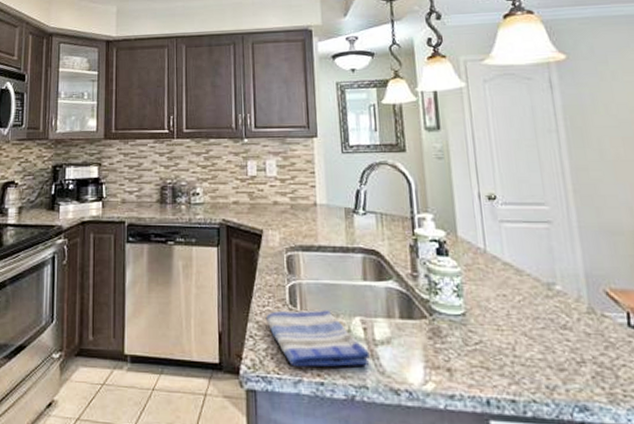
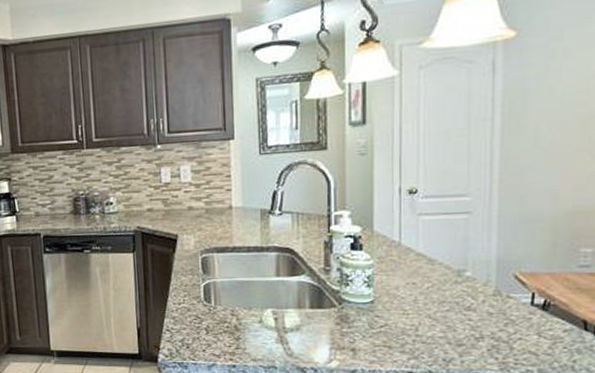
dish towel: present [265,310,370,367] -> none [181,304,279,353]

